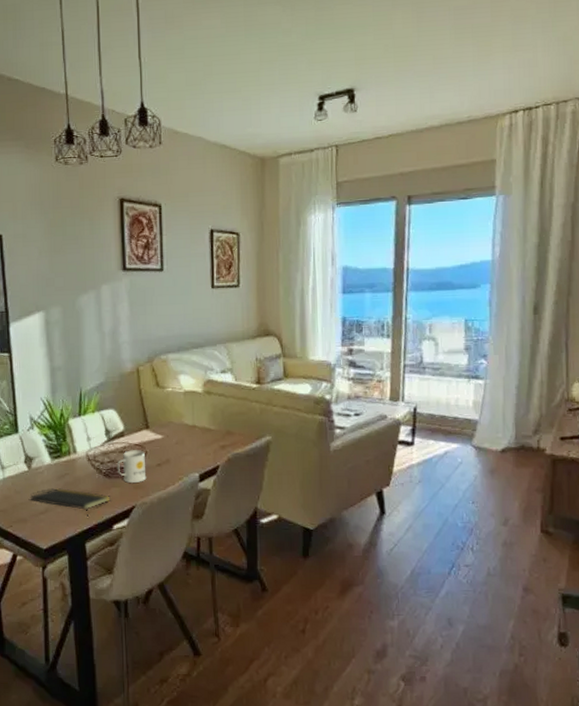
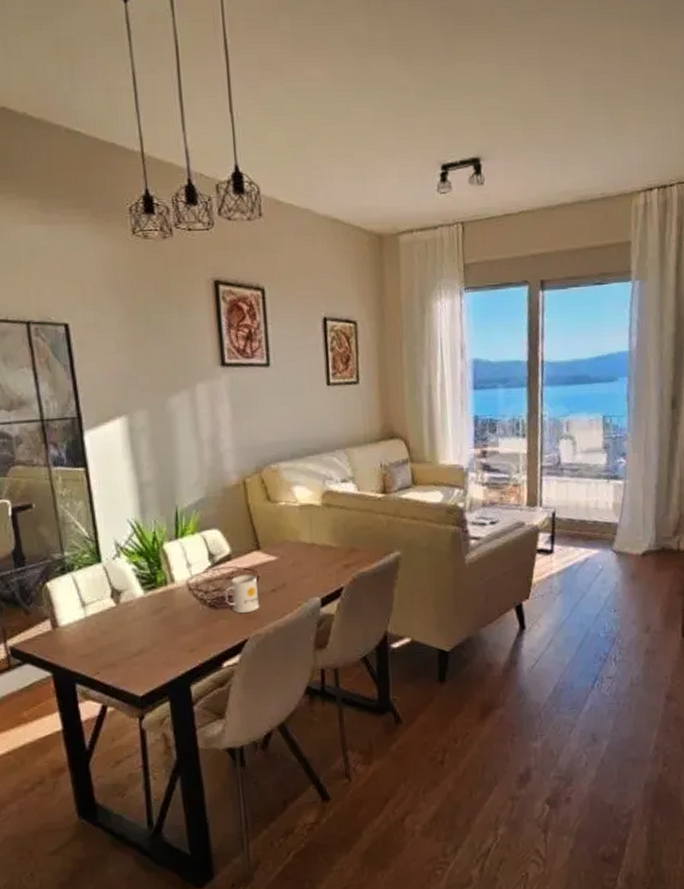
notepad: present [29,488,111,518] -> none [119,624,218,657]

